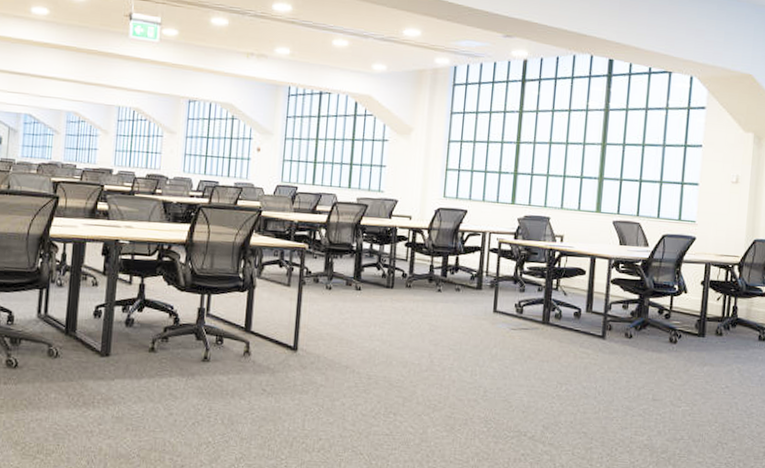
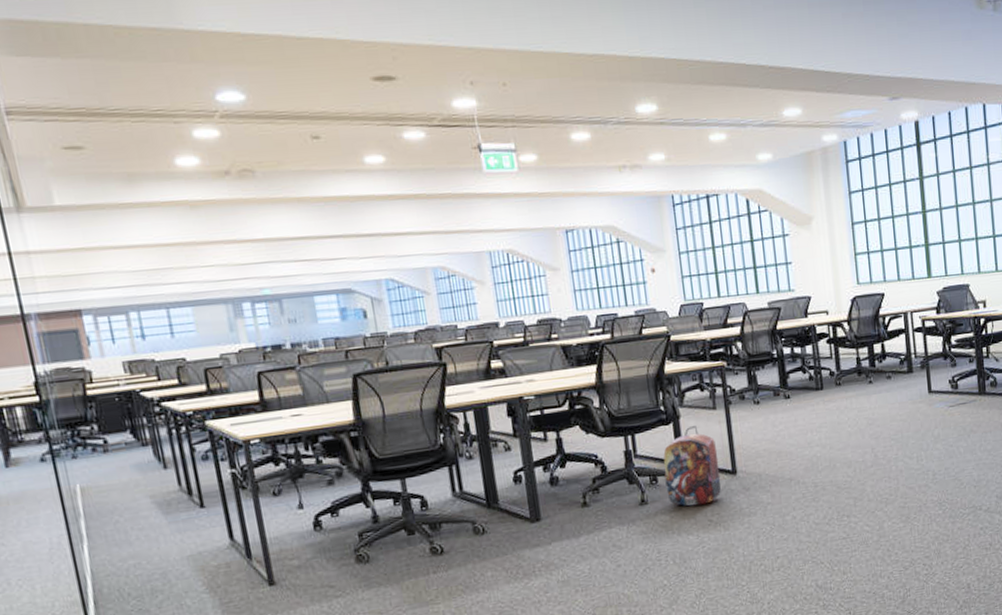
backpack: none [229,298,284,373] -> present [663,426,721,507]

